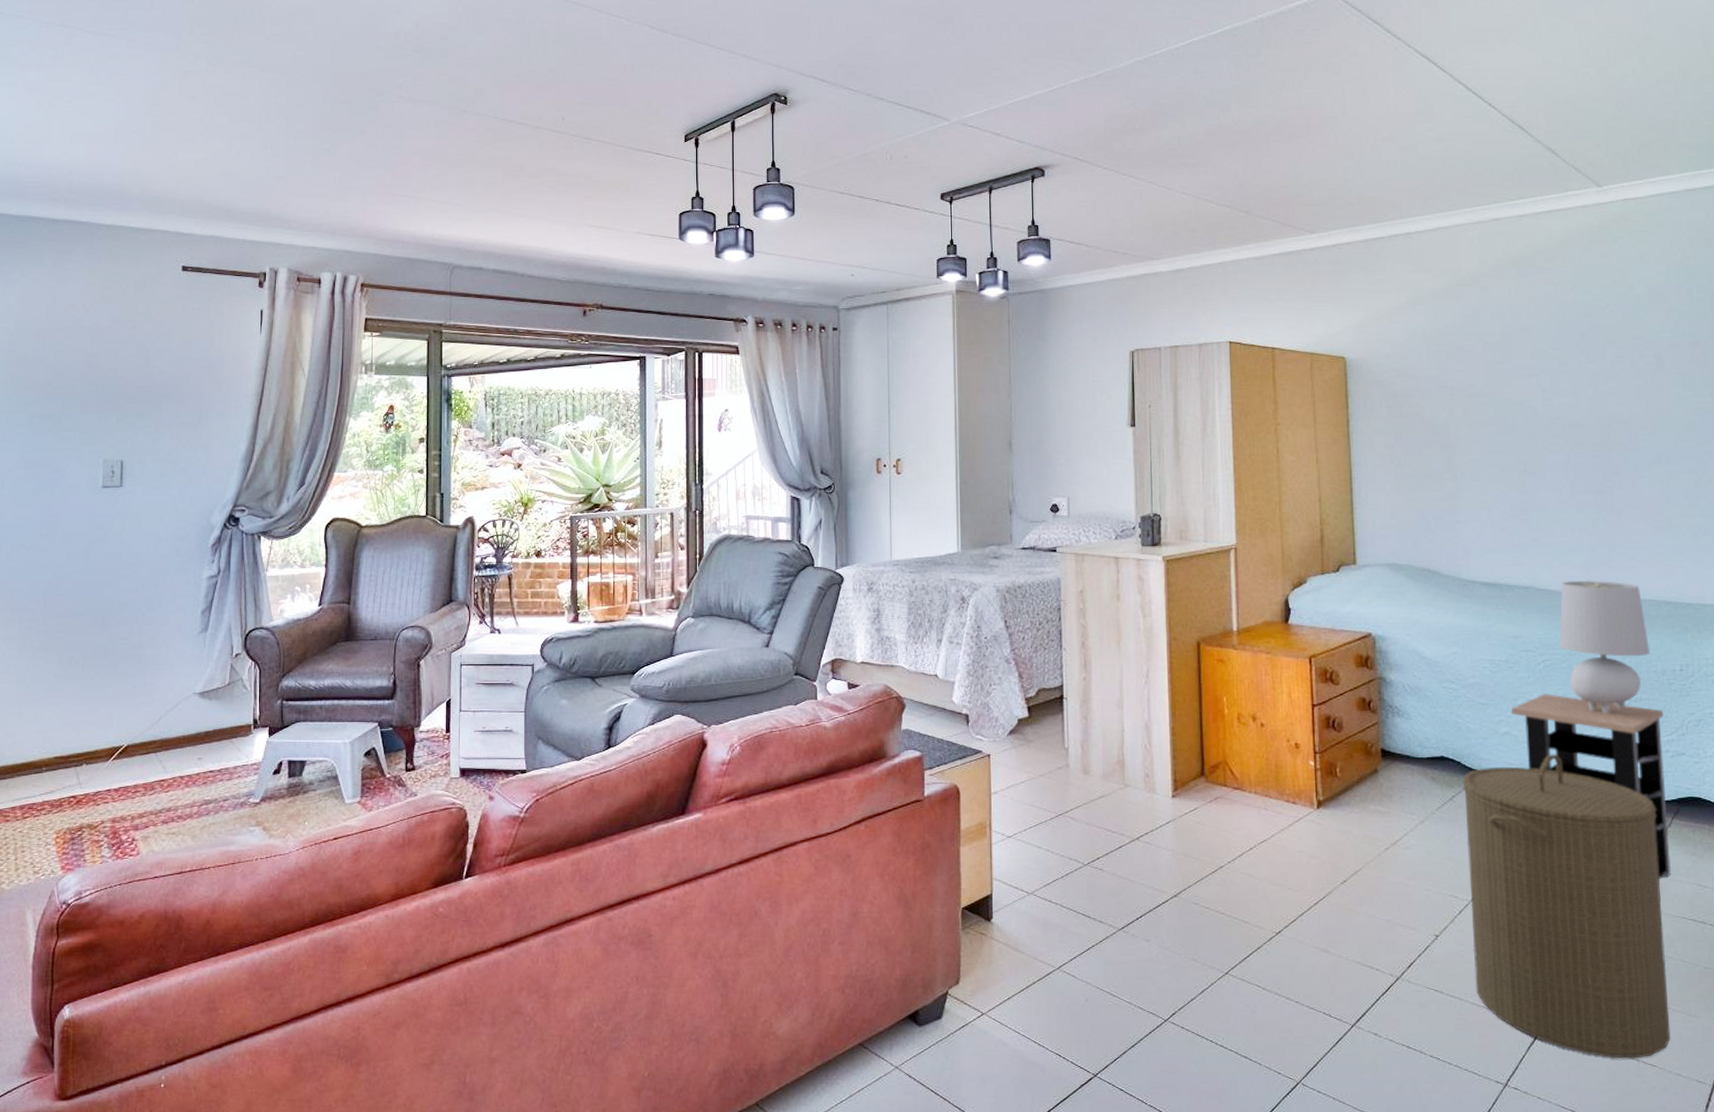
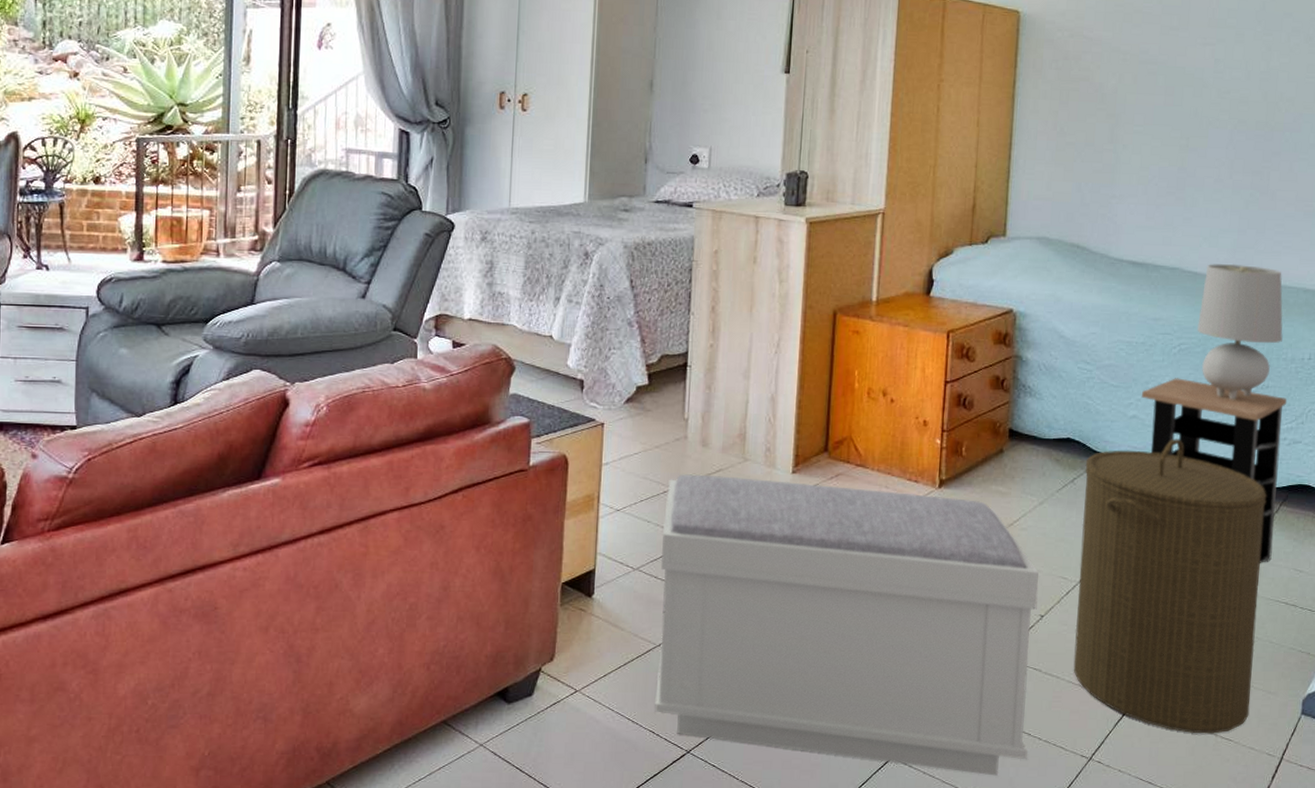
bench: none [1053,800,1439,1102] -> present [654,473,1040,776]

